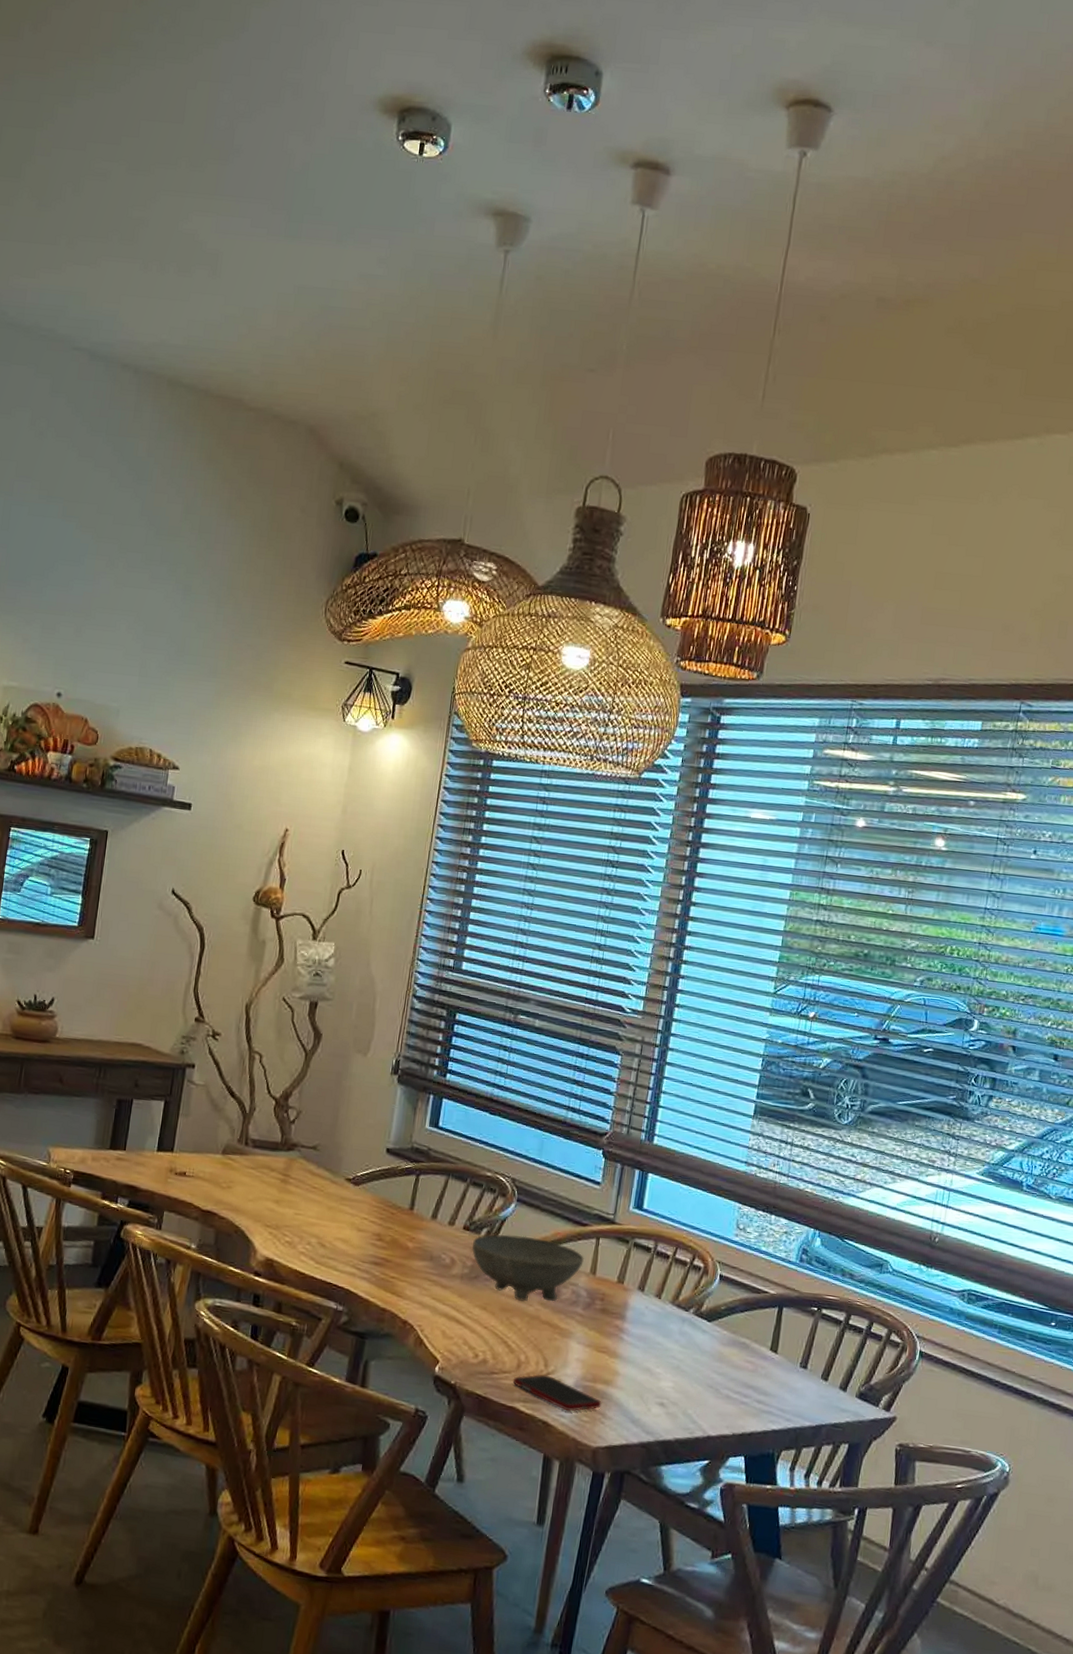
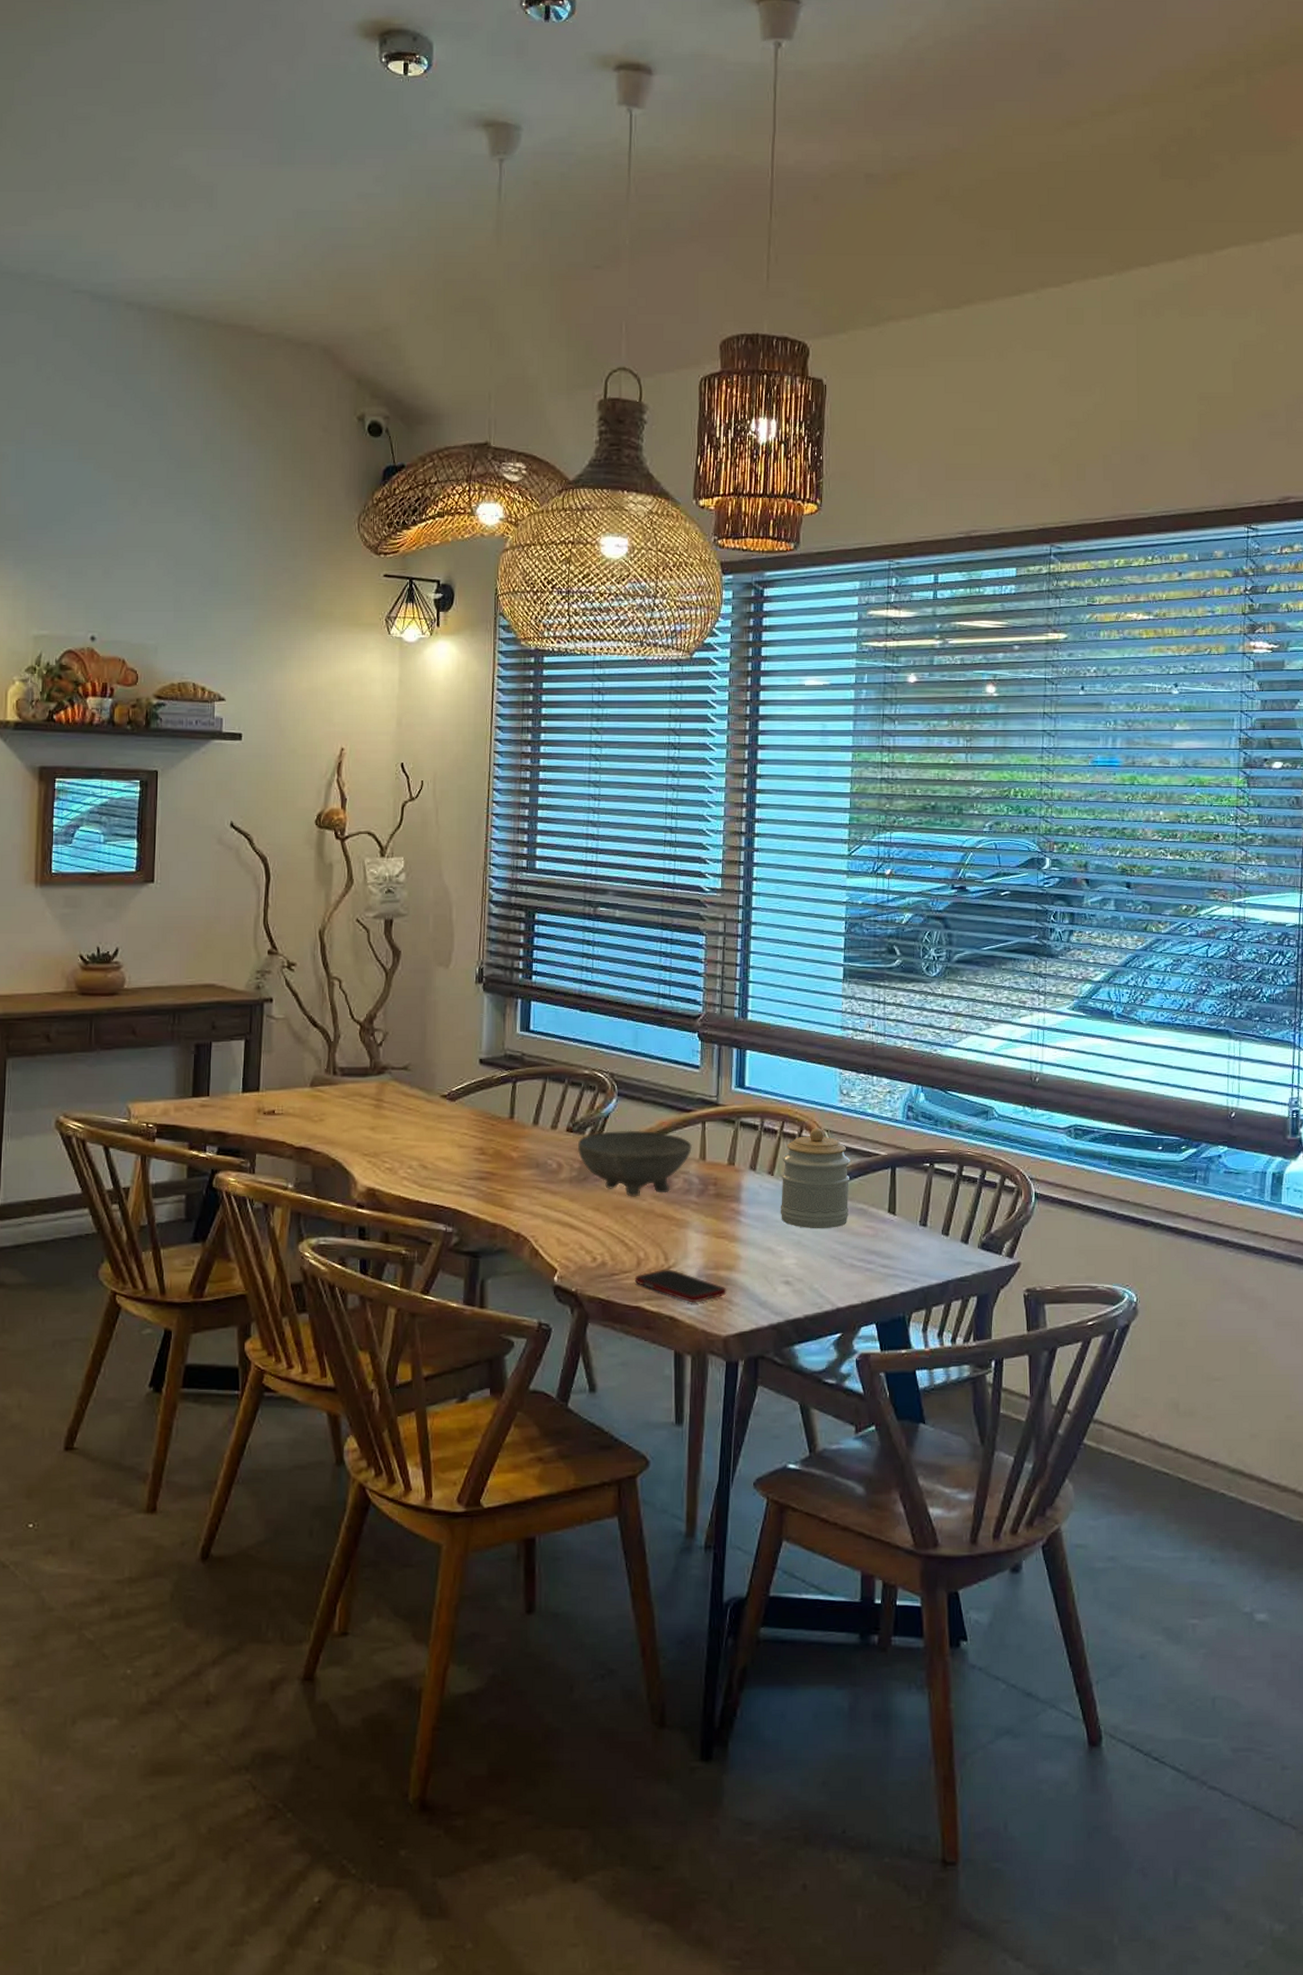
jar: none [663,1258,739,1358] -> present [780,1128,850,1229]

